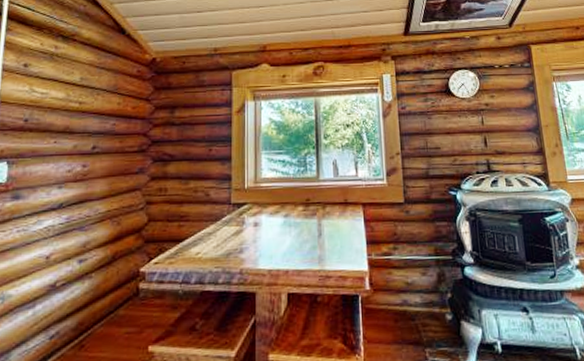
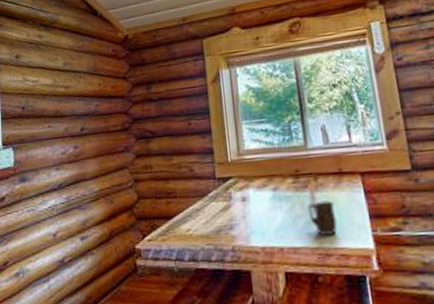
mug: none [314,227,339,260] -> present [308,200,338,237]

